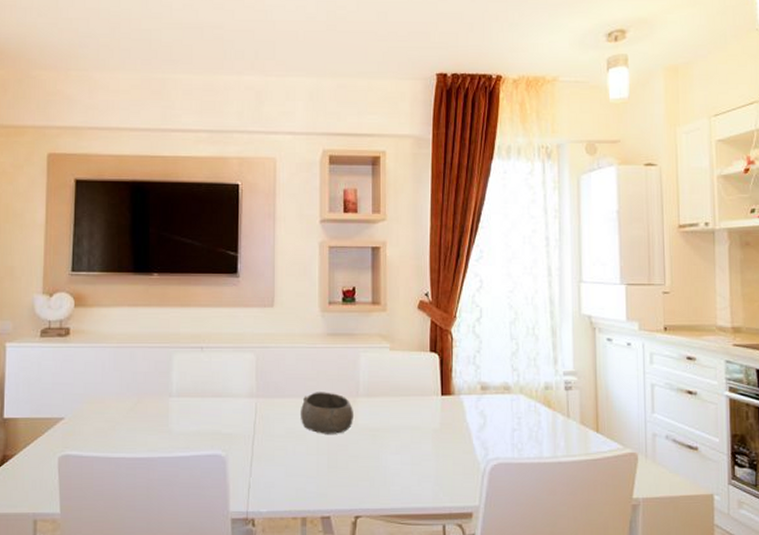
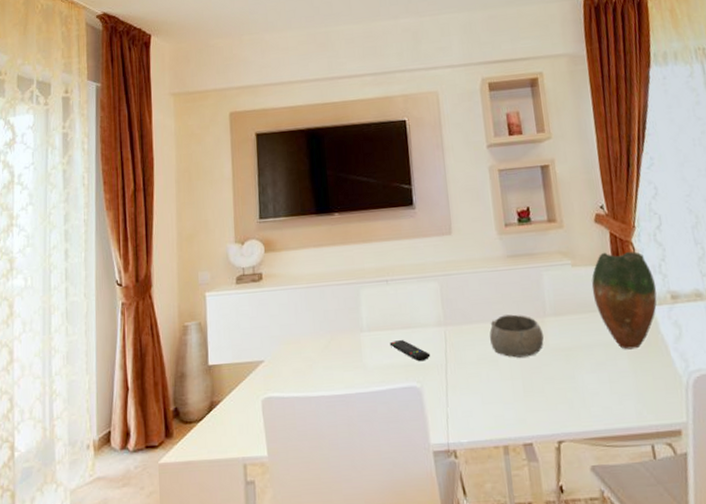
remote control: none [198,408,239,431] -> present [389,340,431,362]
vase: none [406,339,468,435] -> present [591,251,657,350]

